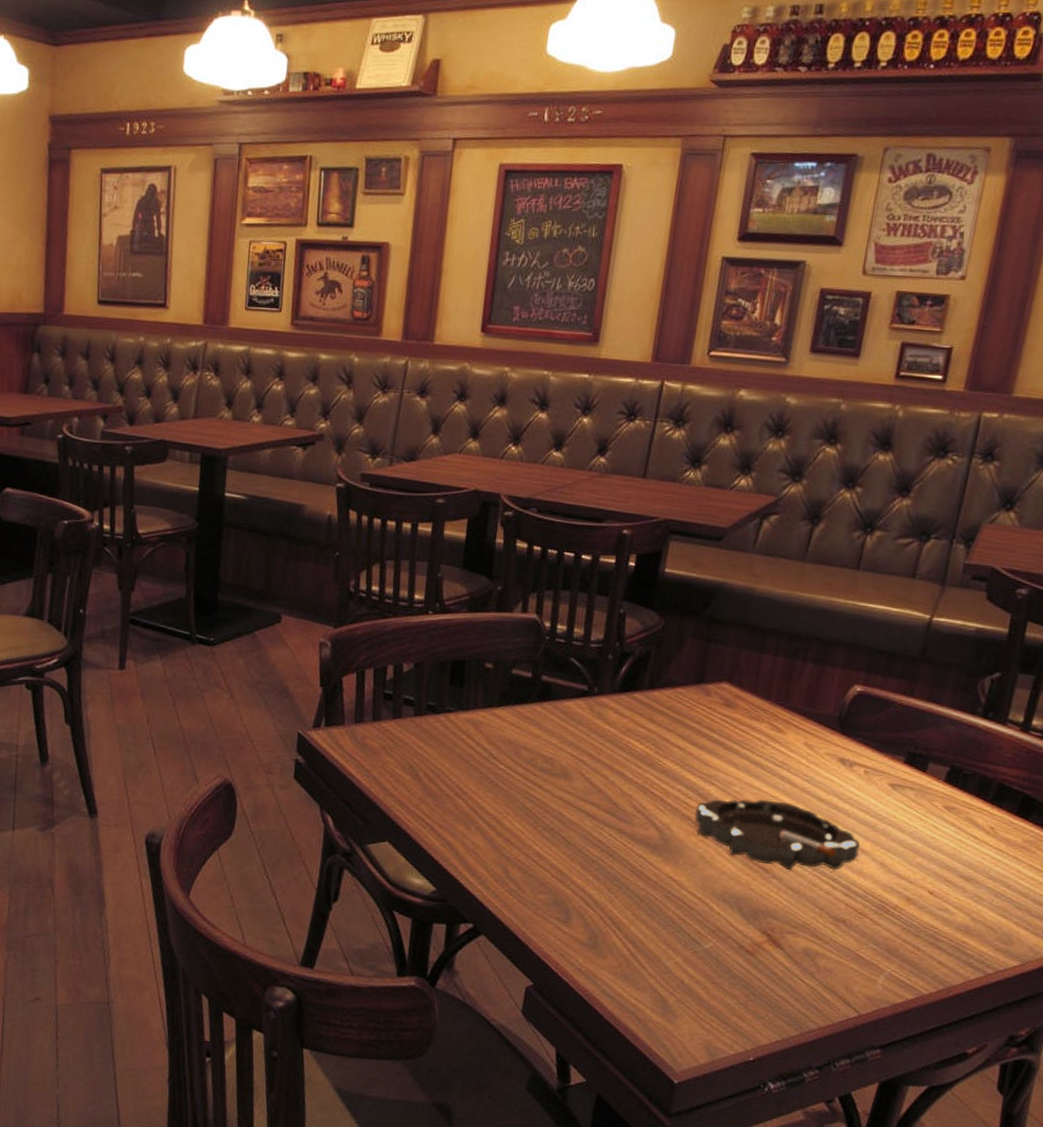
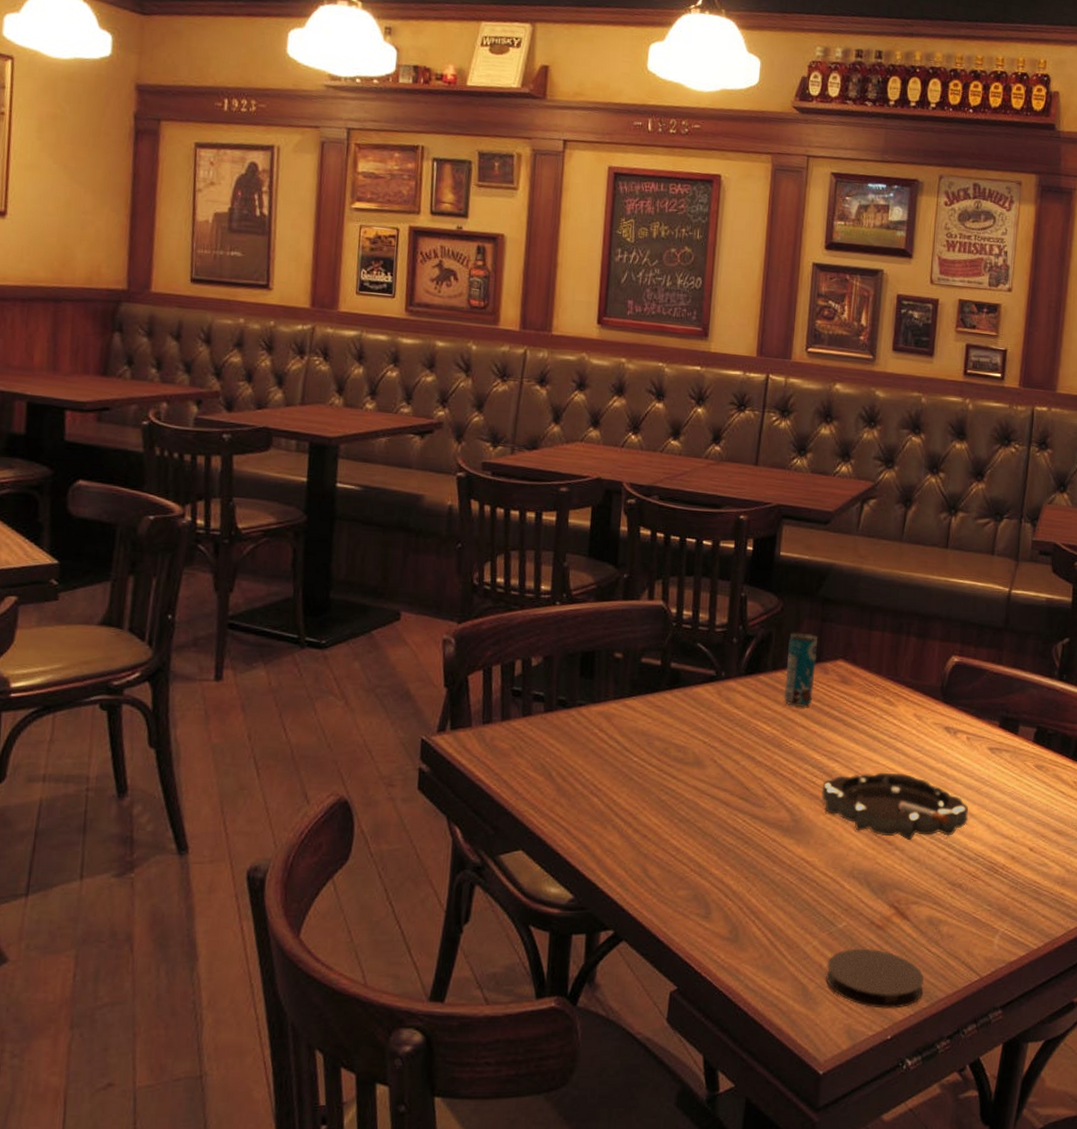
beverage can: none [660,652,702,728] -> present [784,633,818,708]
coaster: none [687,969,795,1033] -> present [826,948,924,1009]

